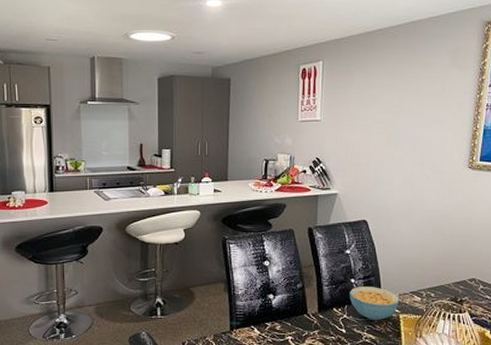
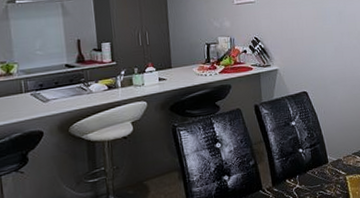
cereal bowl: present [349,286,400,321] -> none [299,153,345,186]

